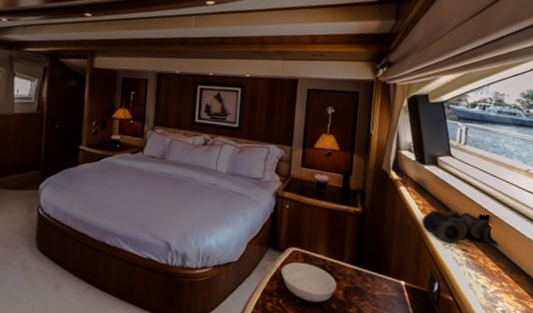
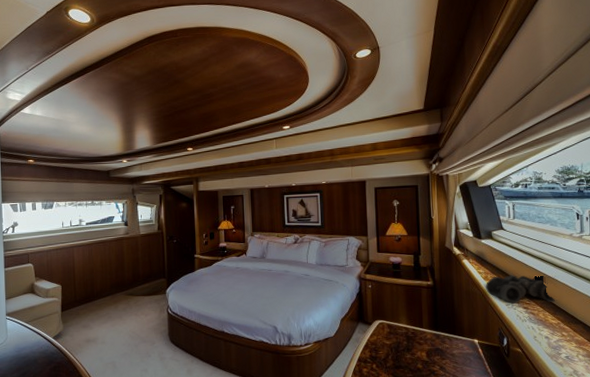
bowl: present [281,262,337,303] -> none [371,332,420,365]

